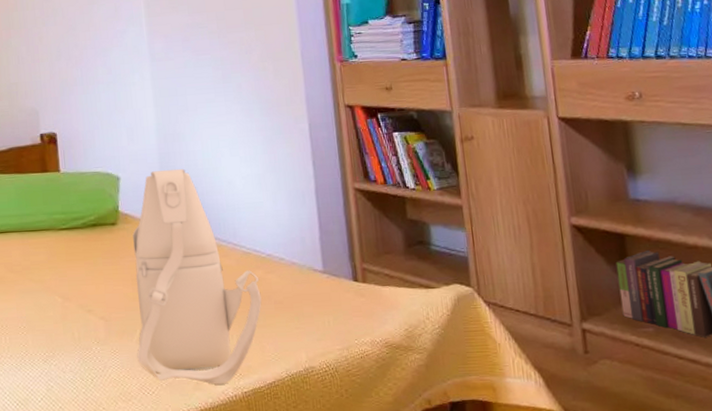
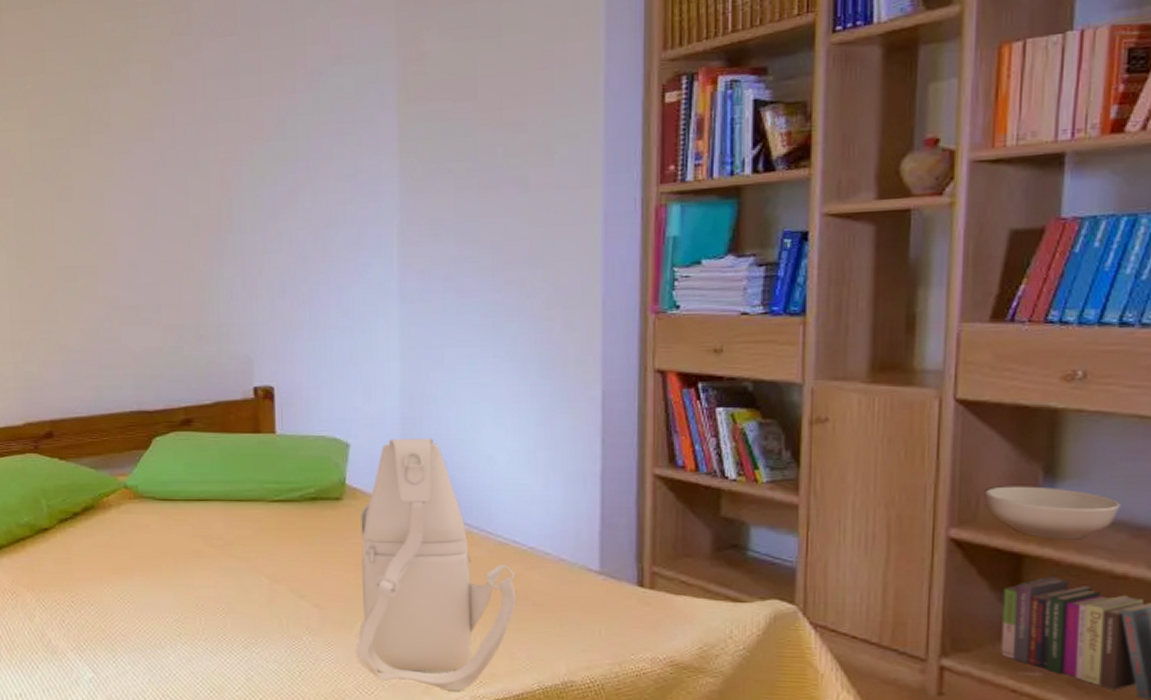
bowl: none [589,180,683,221] -> present [984,486,1121,540]

